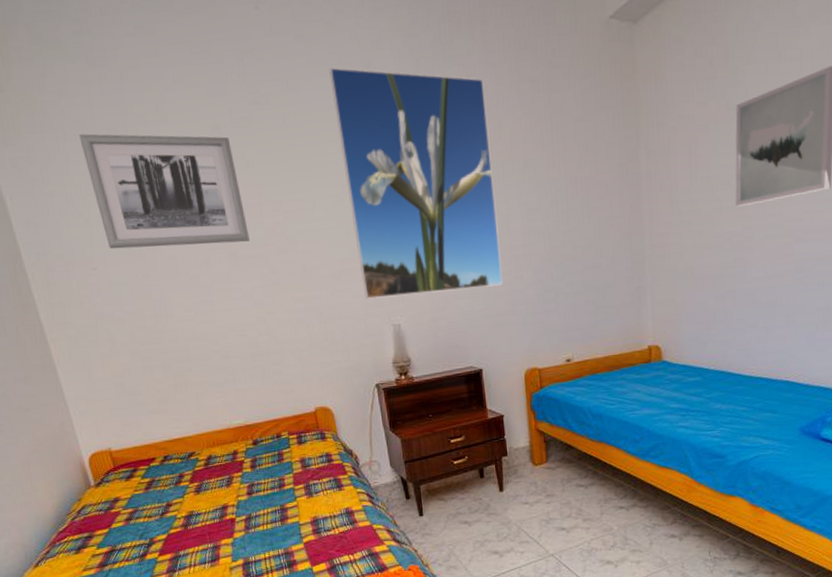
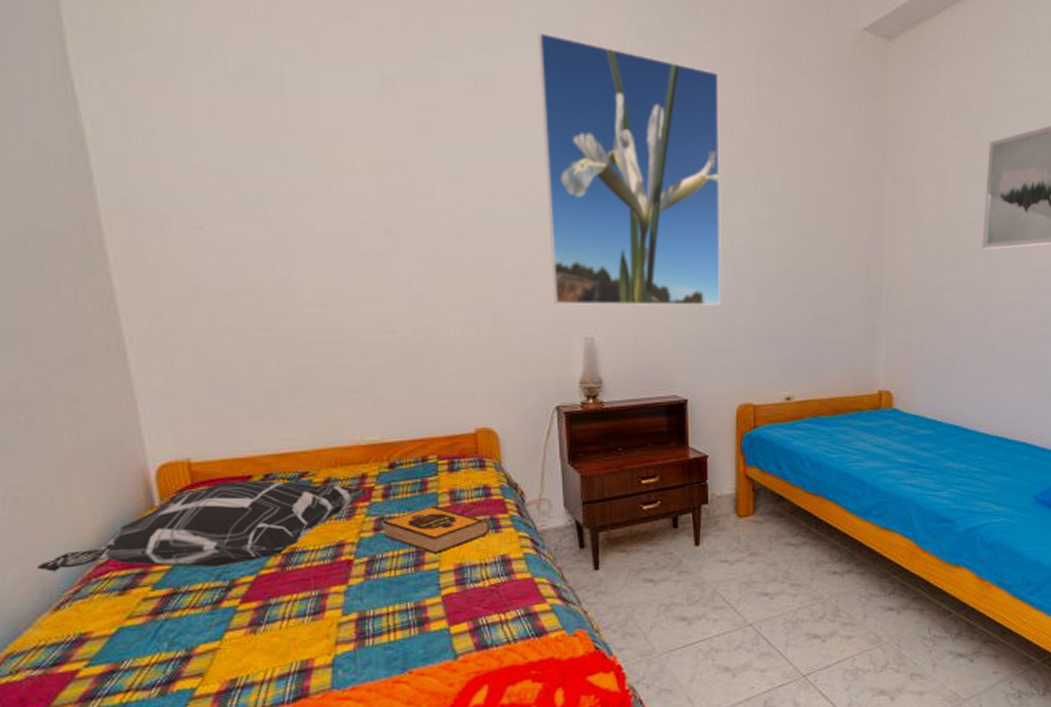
decorative pillow: none [19,460,241,539] -> present [36,479,370,572]
wall art: present [79,134,250,249] -> none [201,61,415,219]
hardback book: none [253,472,335,511] -> present [382,506,490,555]

